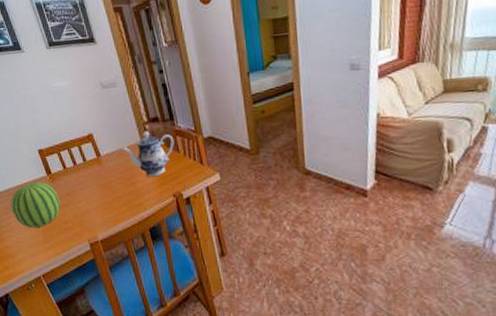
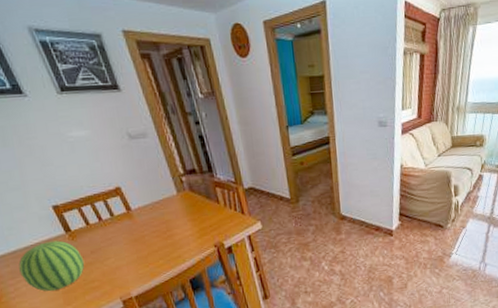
teapot: present [120,131,174,177] -> none [154,183,214,229]

